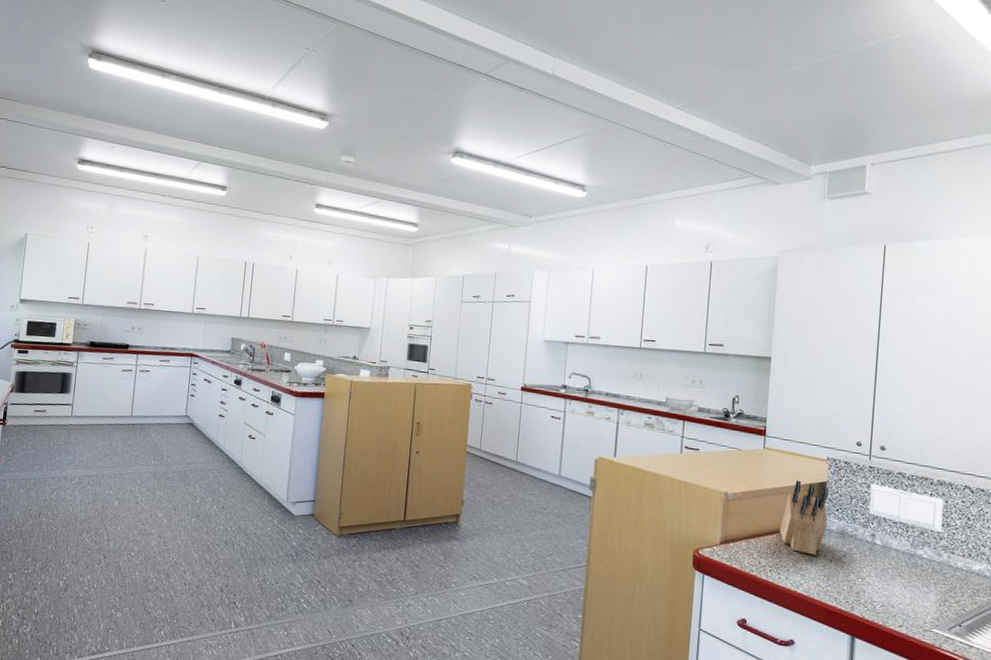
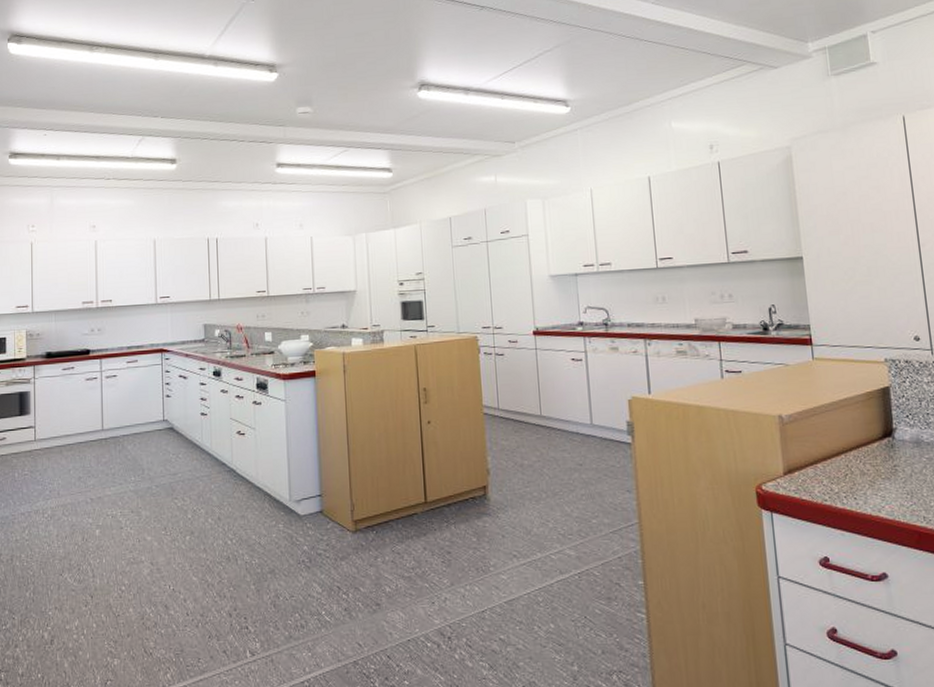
knife block: present [779,480,828,555] -> none [846,389,900,472]

